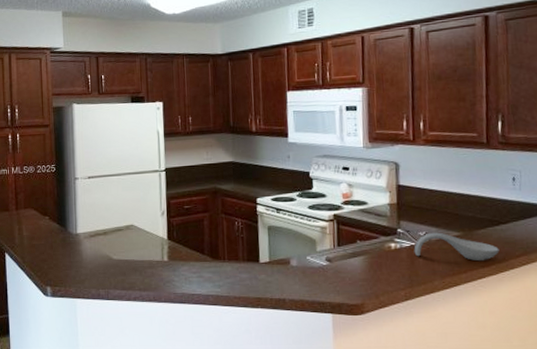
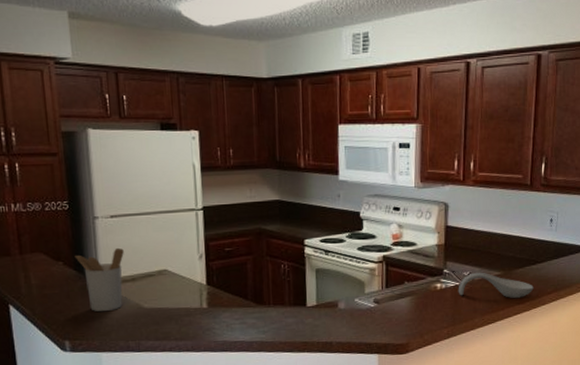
utensil holder: none [58,204,98,262] -> present [74,247,124,312]

